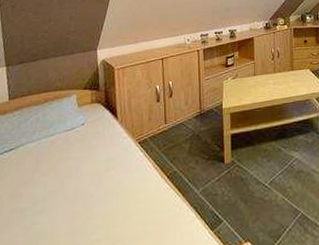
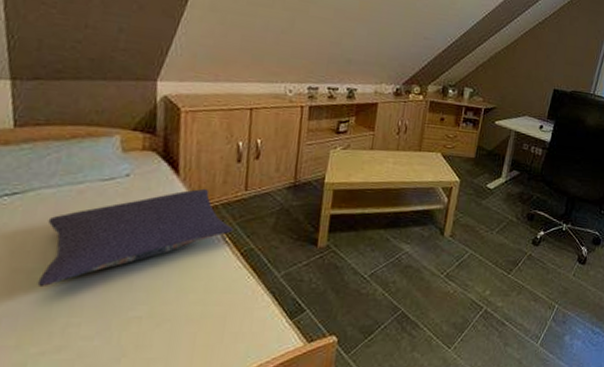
pillow: none [28,126,160,223] -> present [37,188,233,288]

